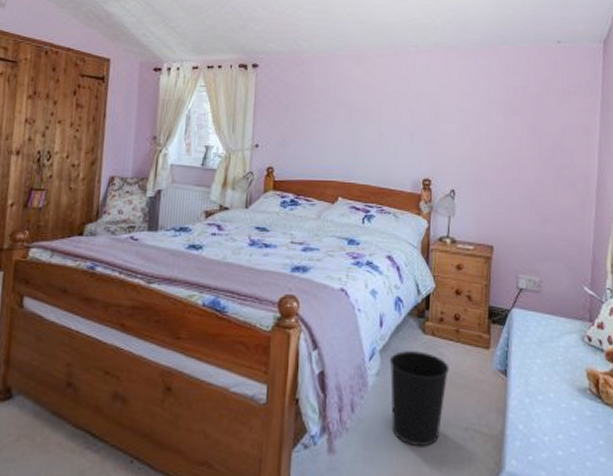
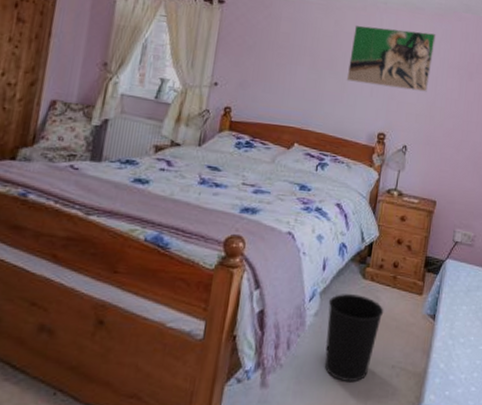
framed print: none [384,70,473,132] -> present [346,24,436,92]

